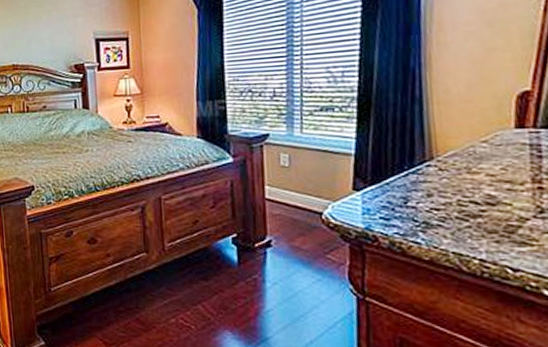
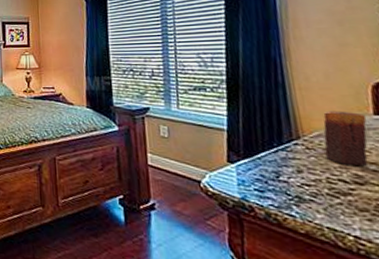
candle: none [458,125,507,186] -> present [323,110,369,167]

